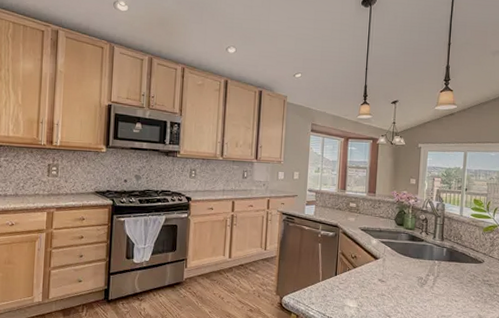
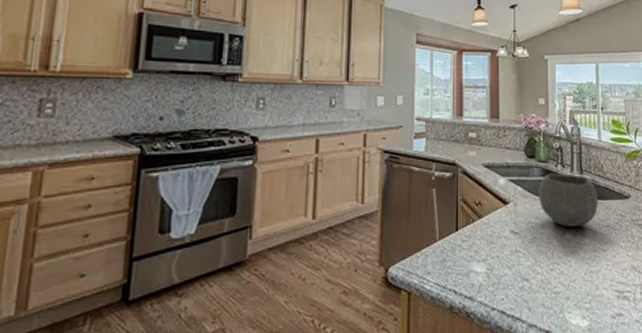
bowl: none [404,239,455,281] -> present [539,173,598,227]

